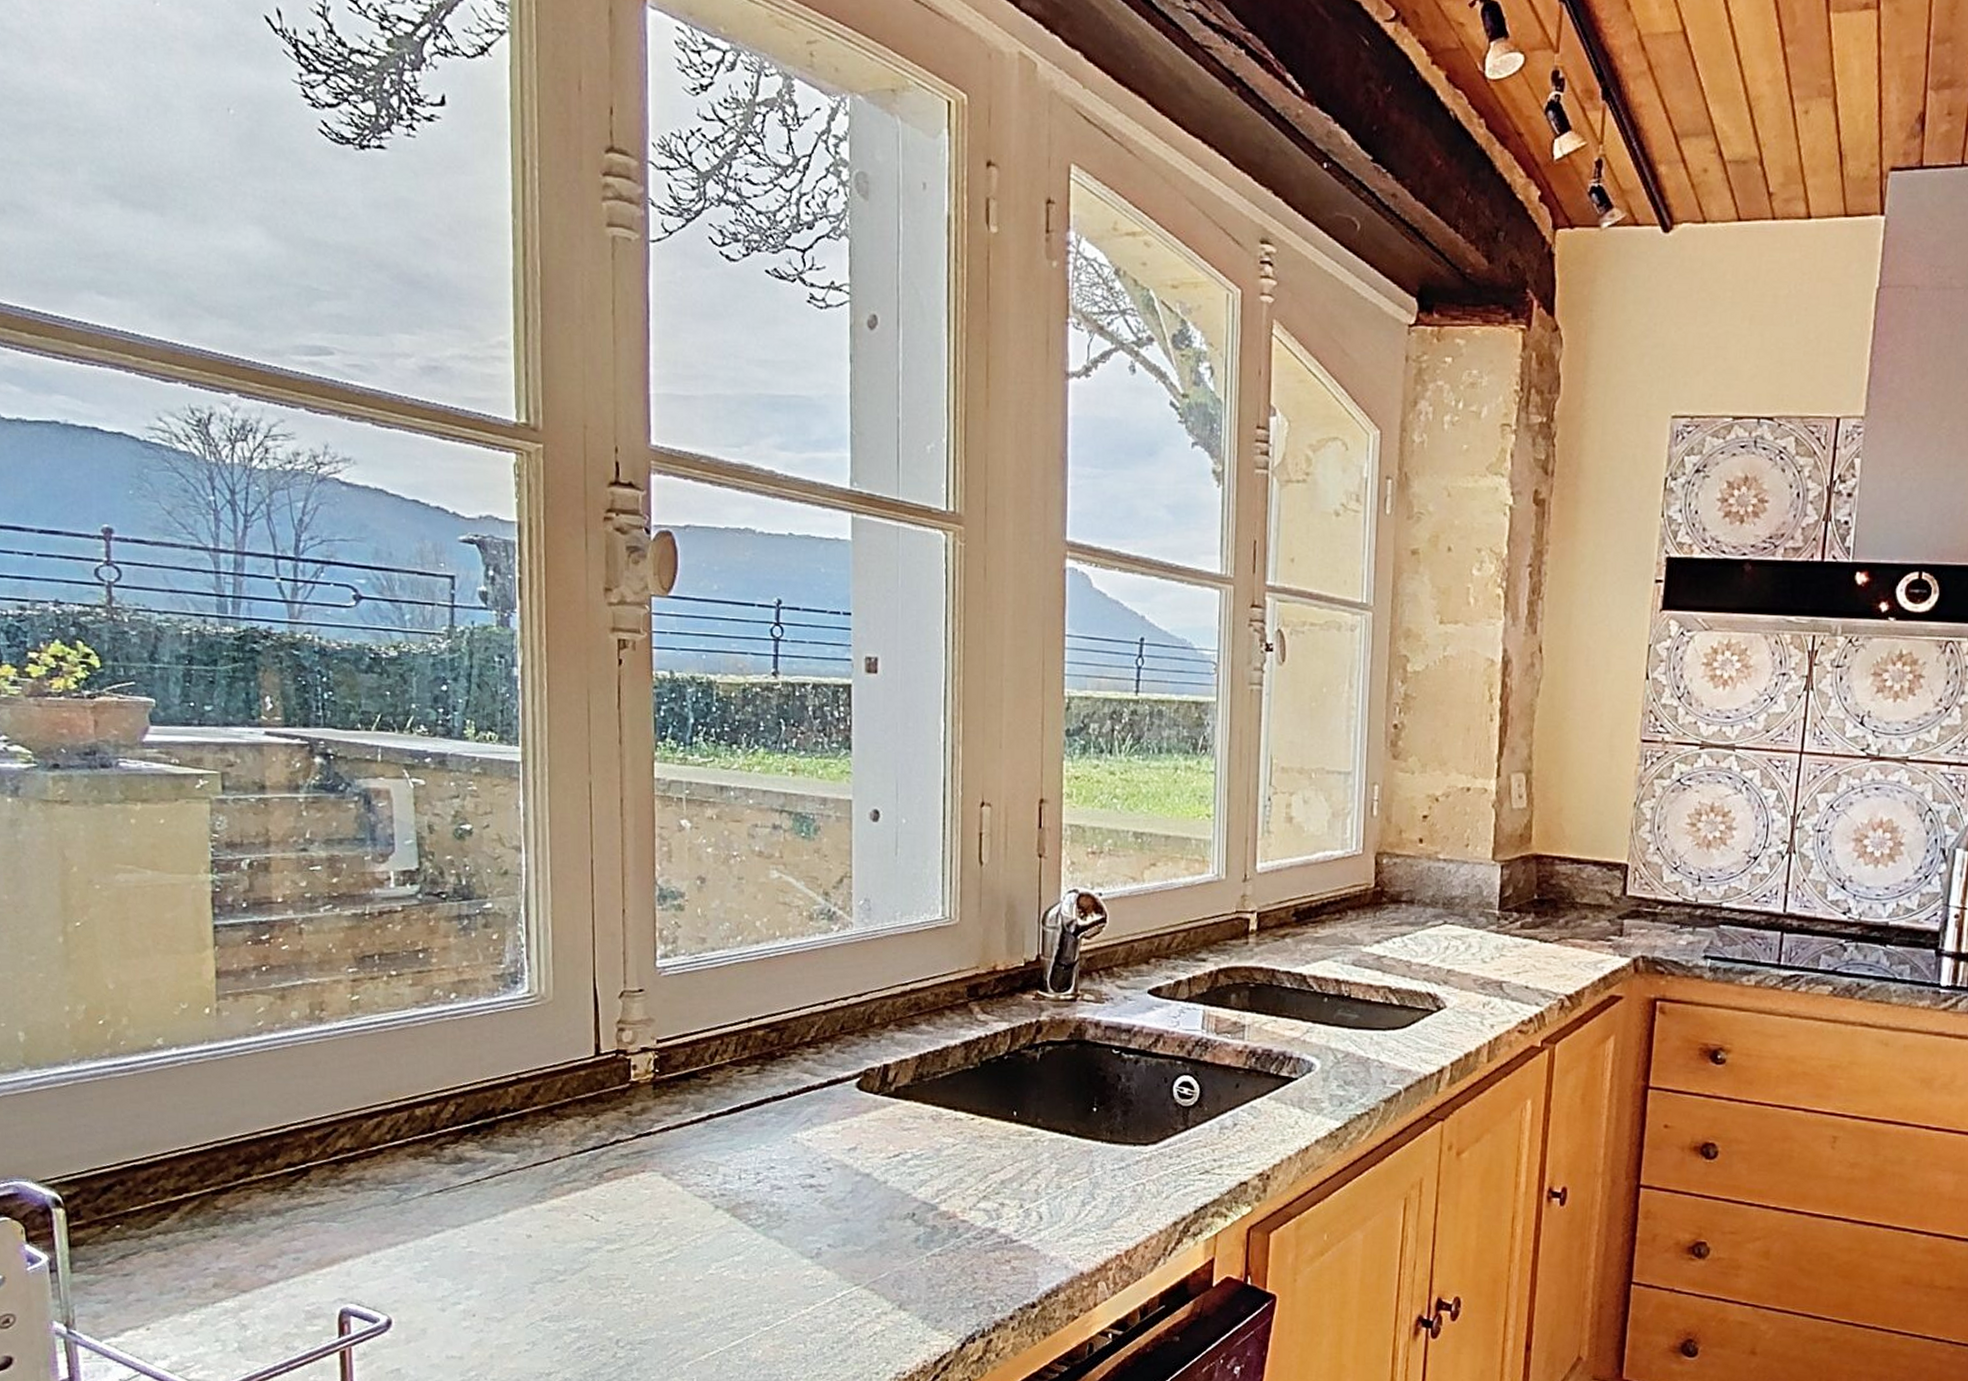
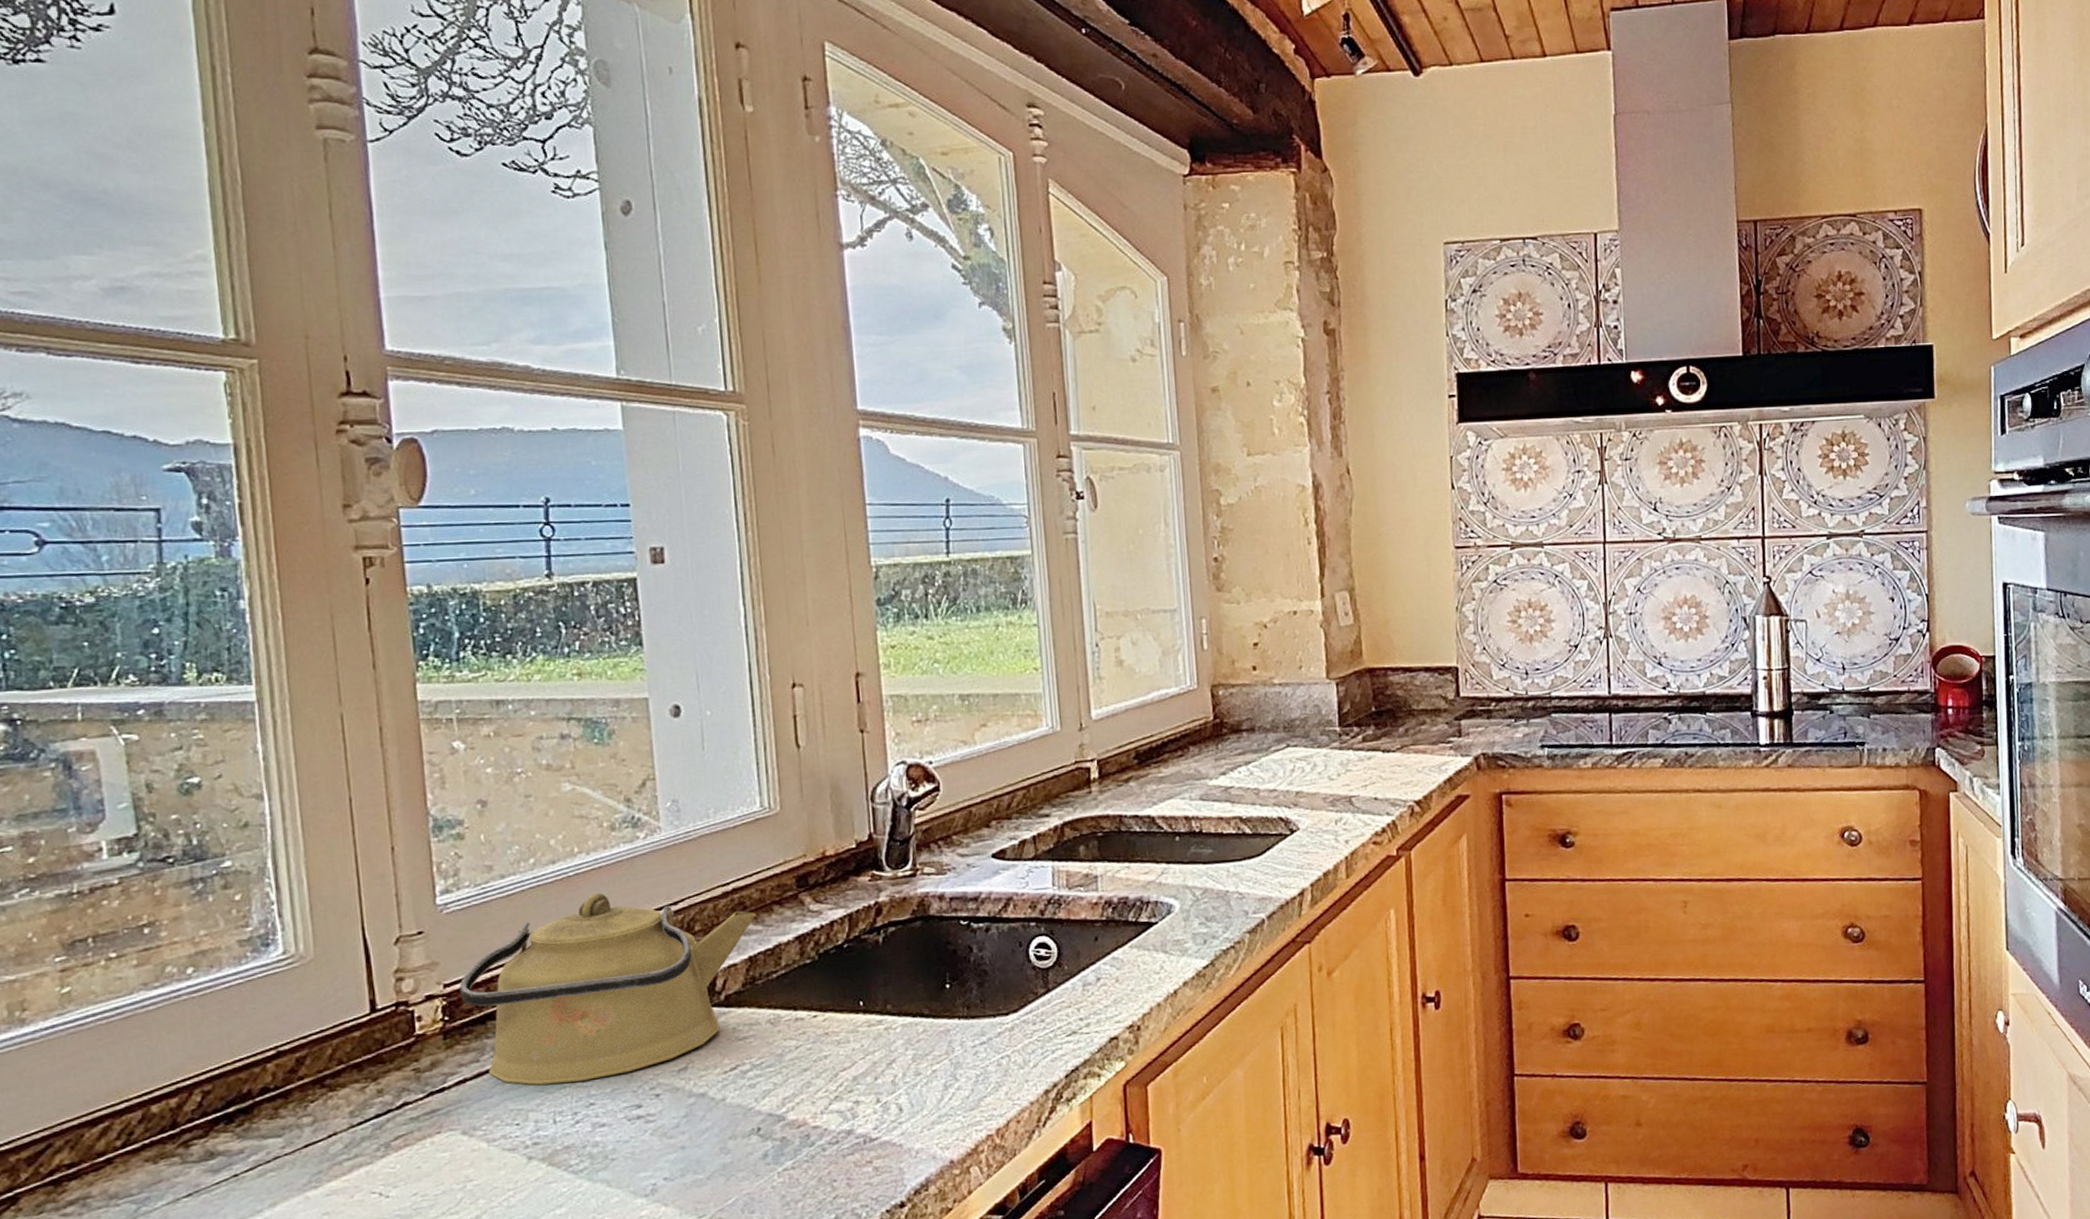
kettle: none [670,976,929,1146] -> present [459,893,756,1085]

